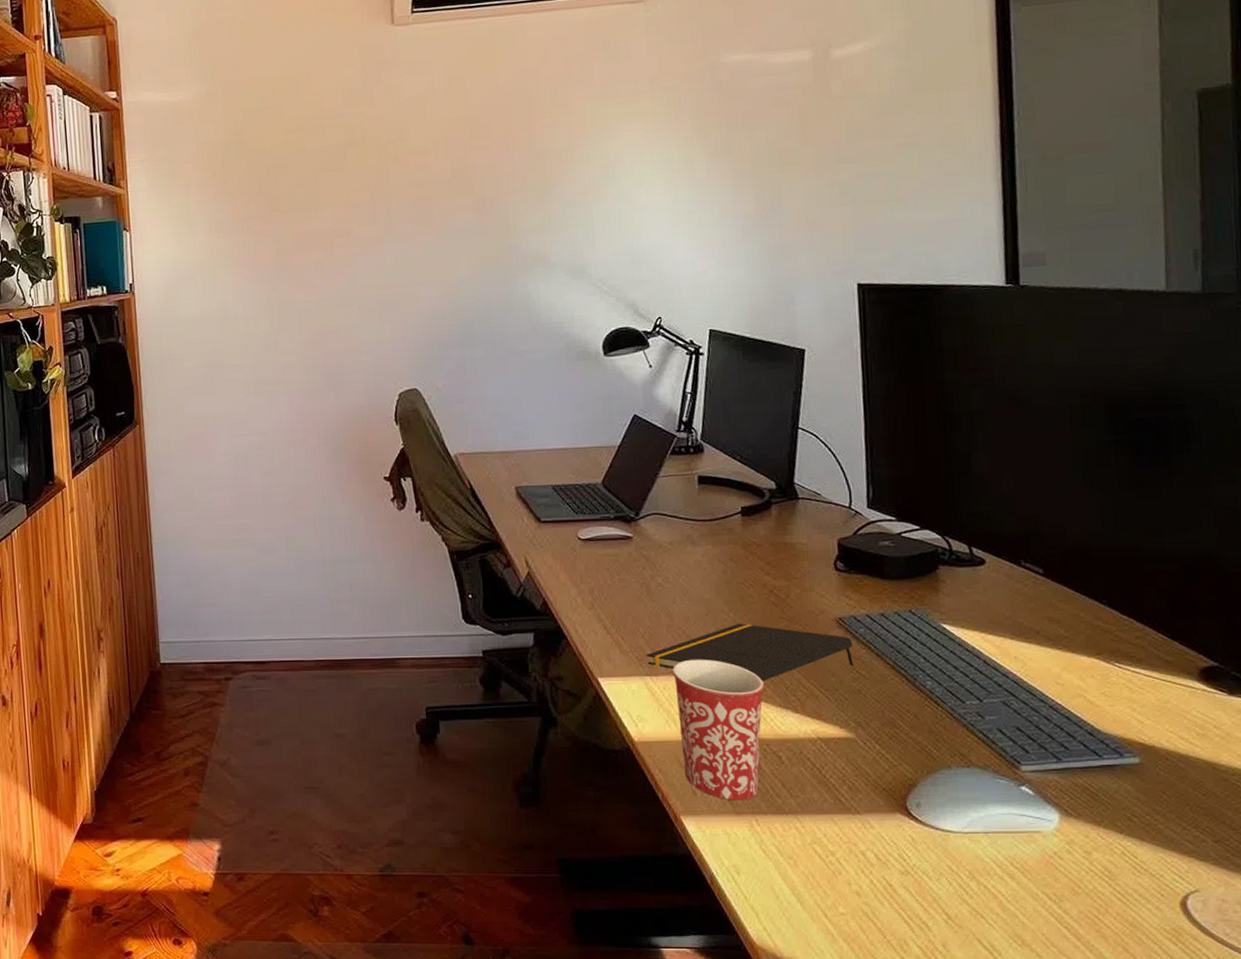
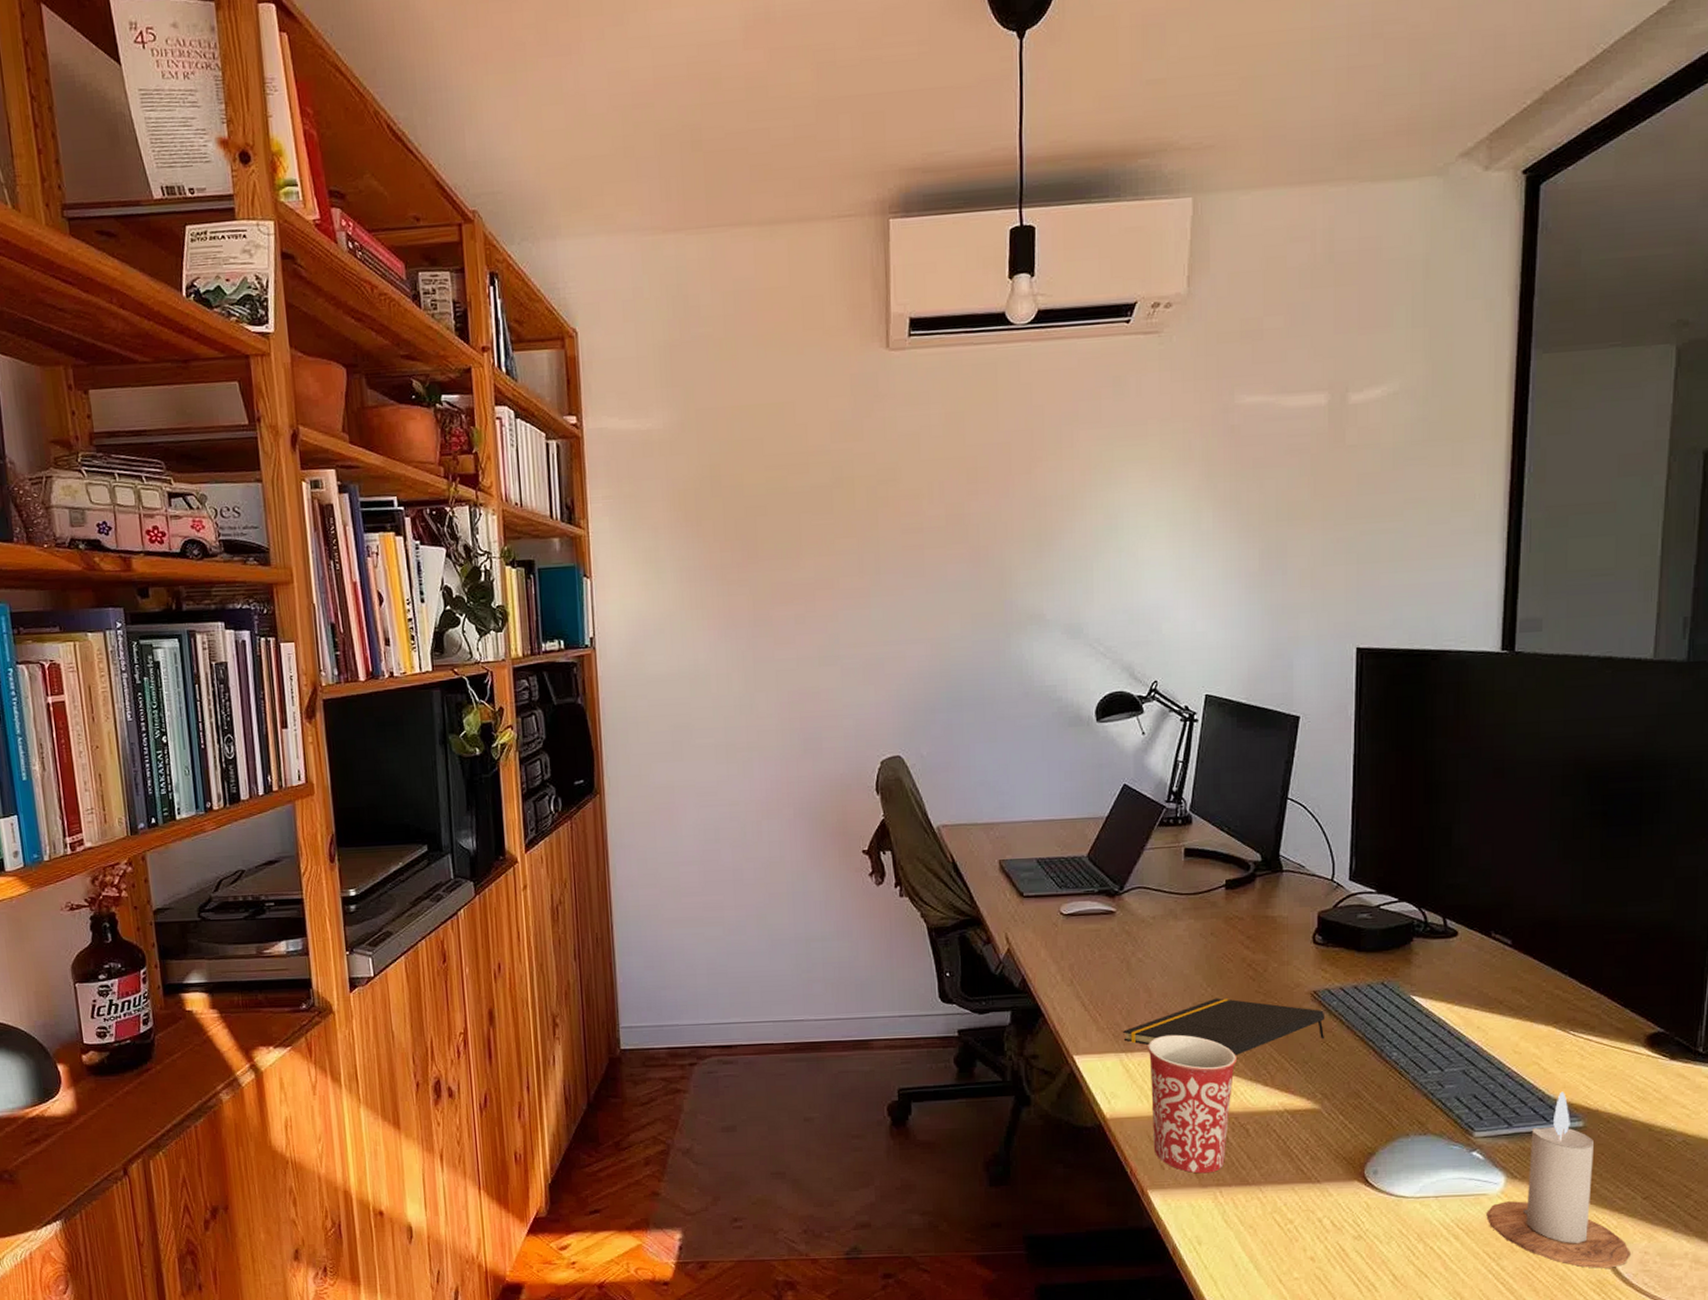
candle: none [1042,725,1207,916] -> present [1486,1091,1631,1269]

